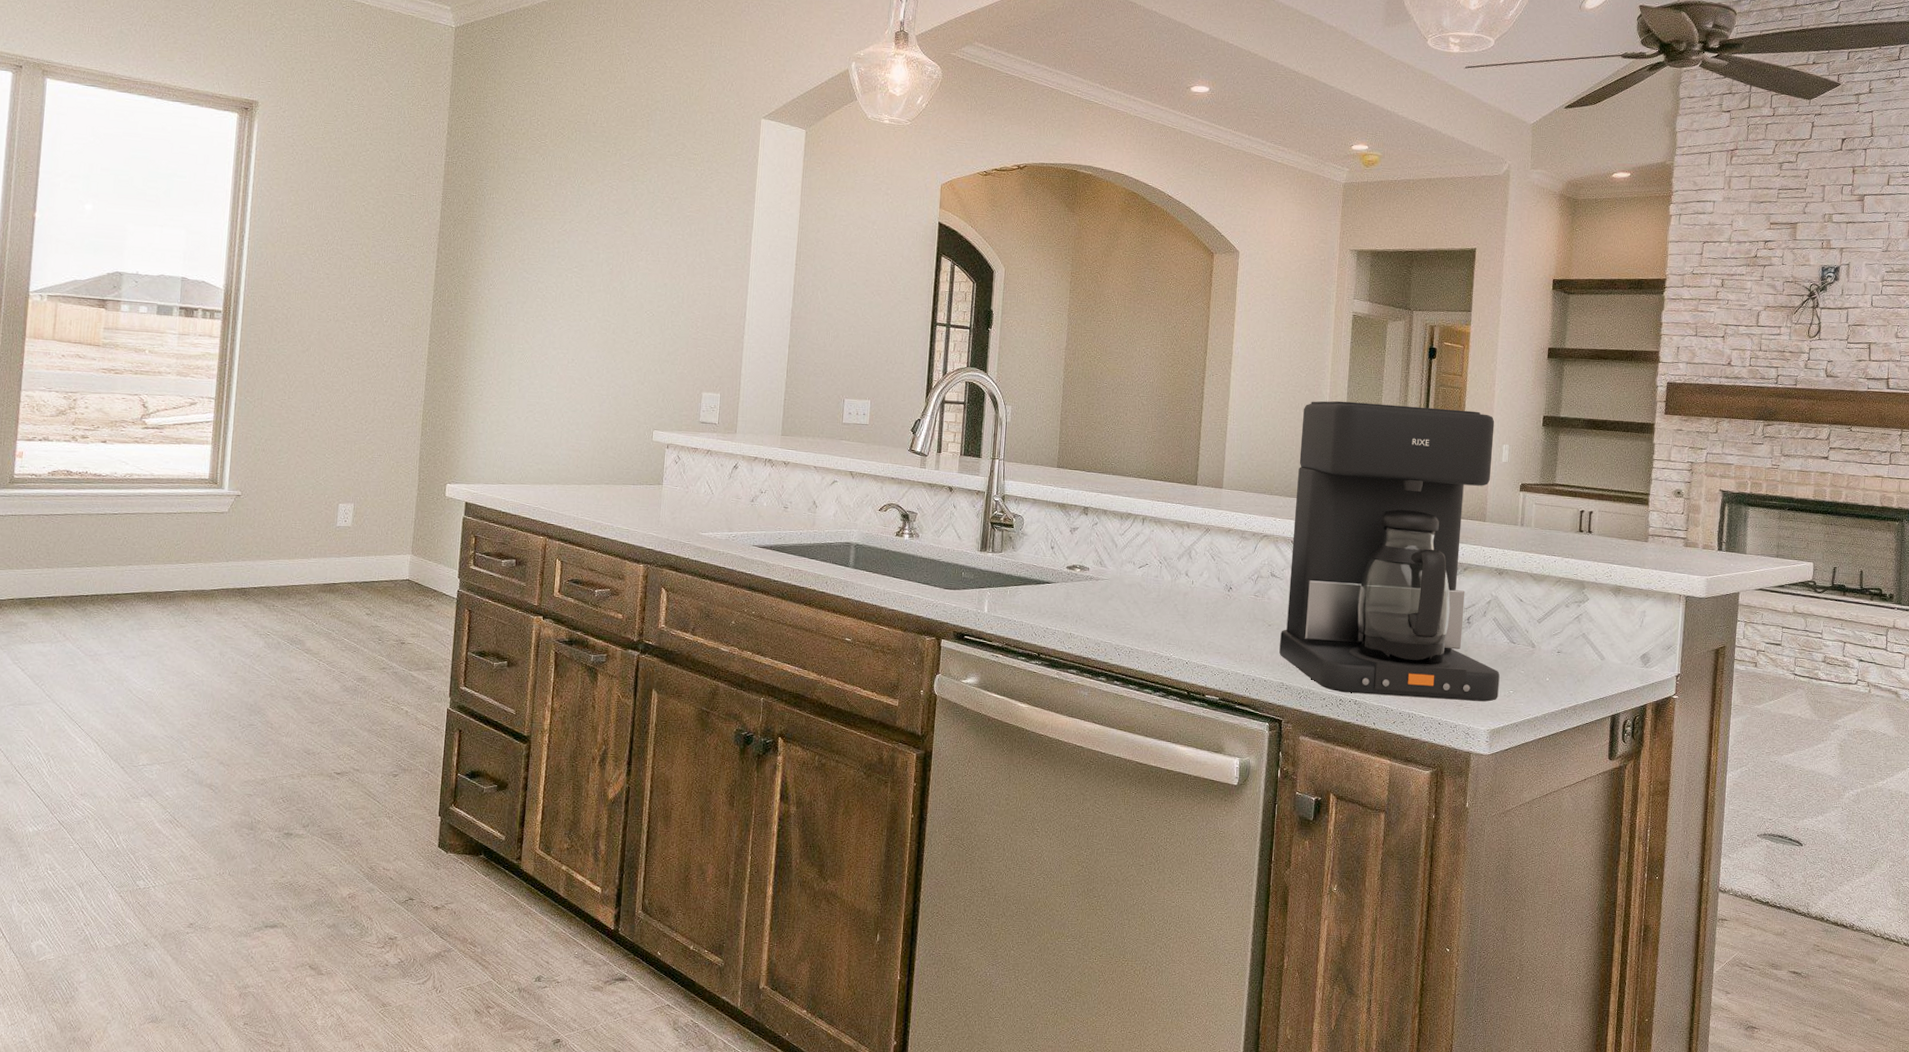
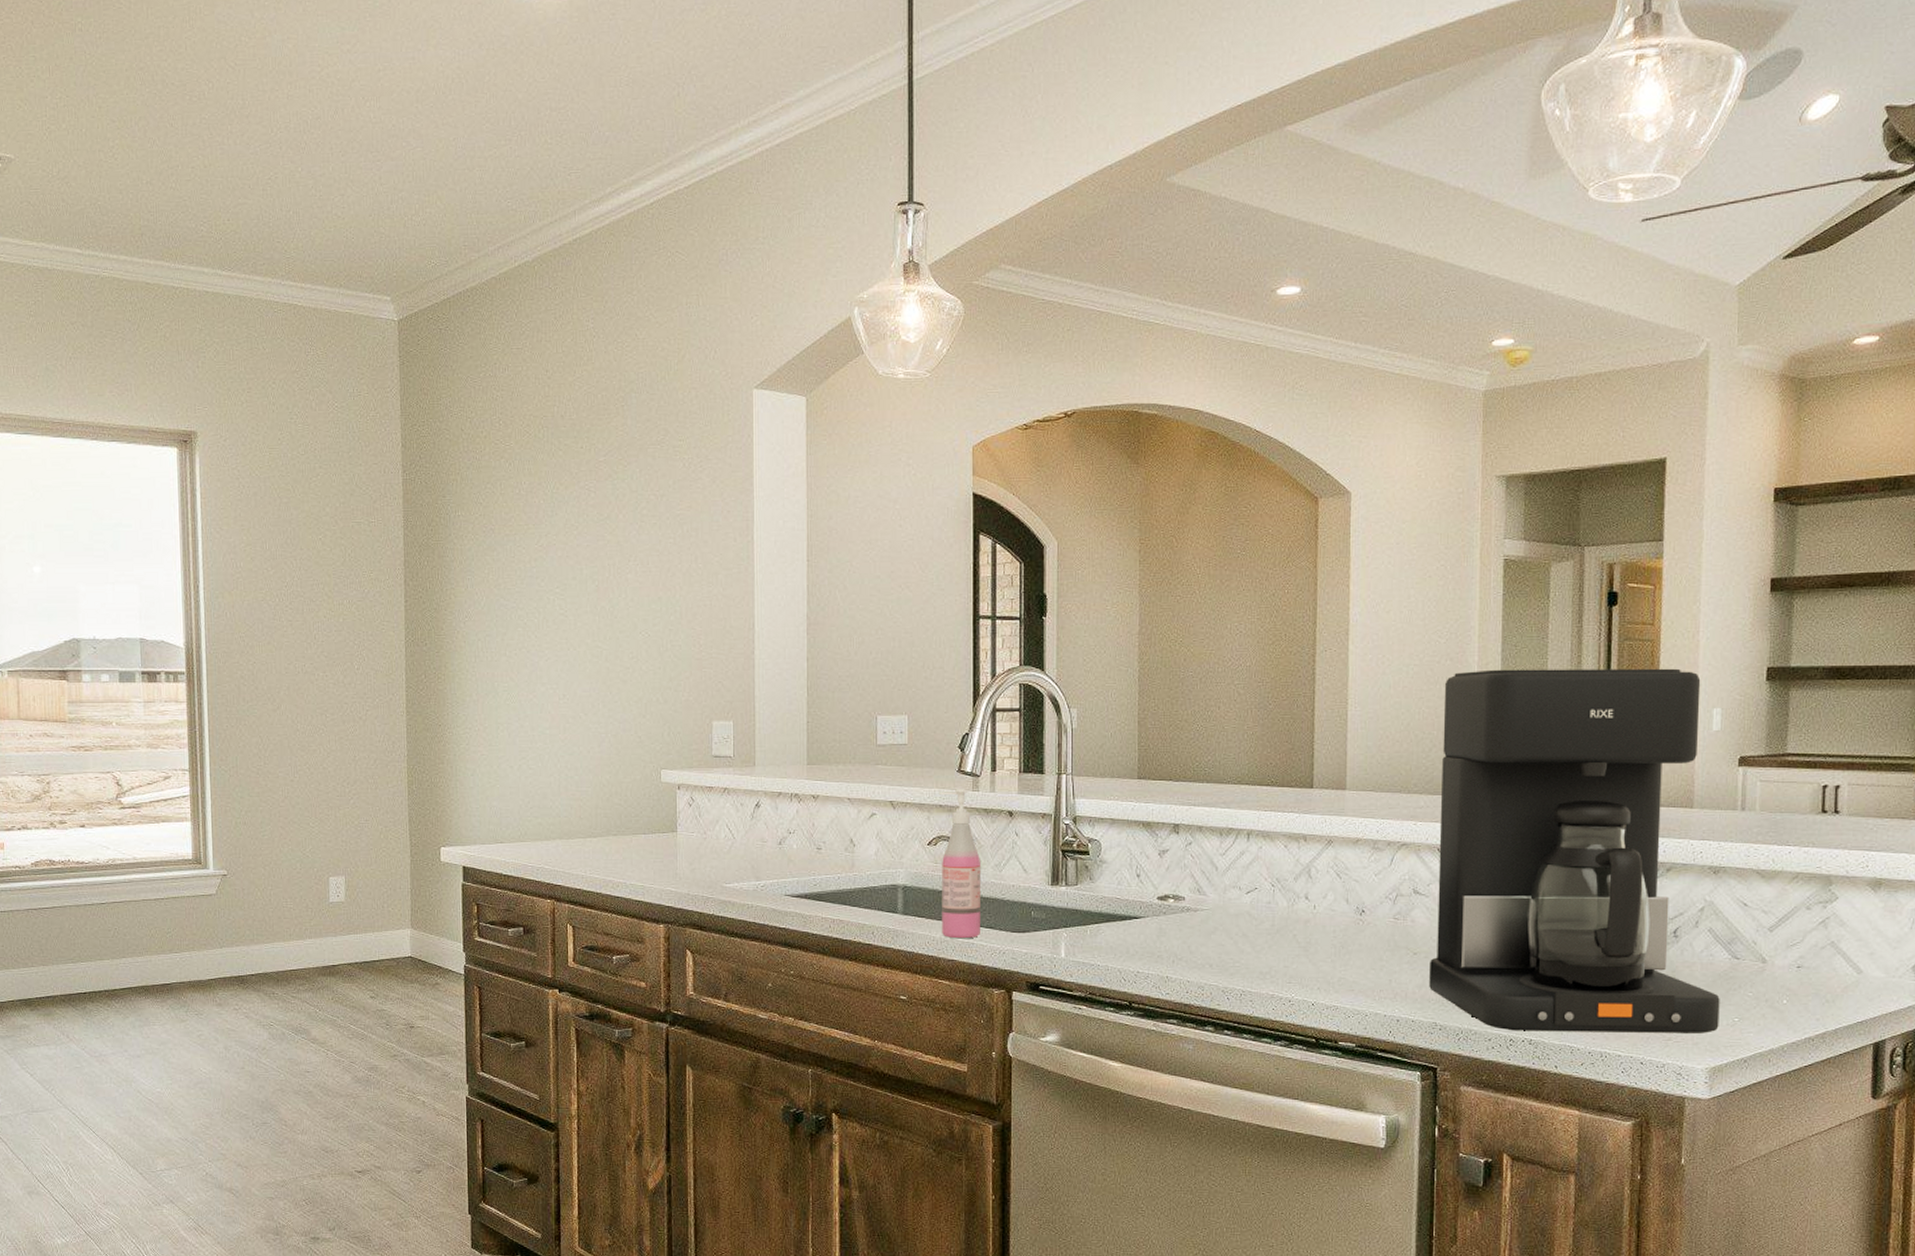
soap dispenser: none [885,465,923,592] -> present [939,789,980,939]

